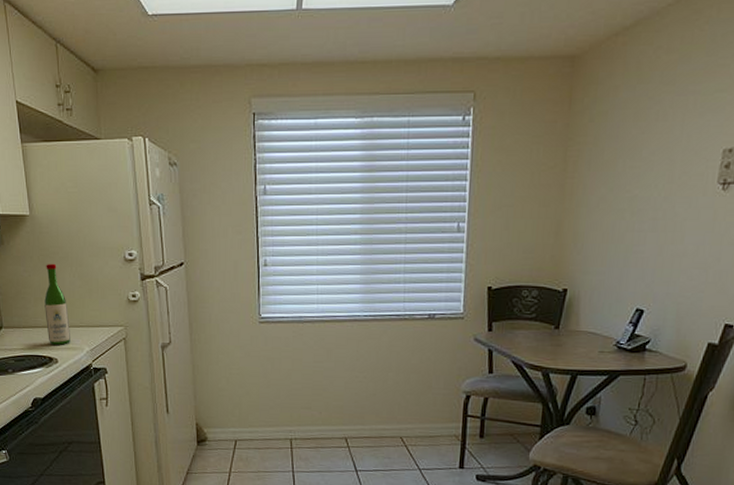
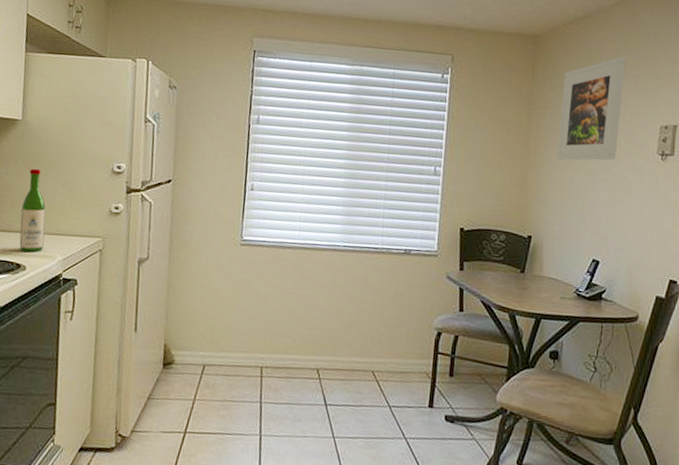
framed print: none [597,69,684,202] -> present [557,56,626,161]

